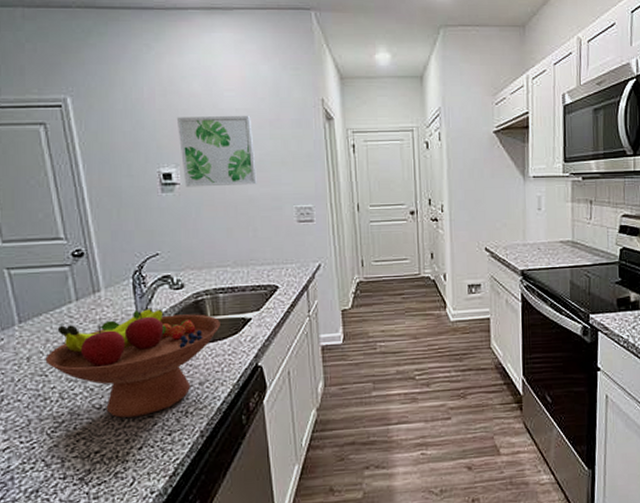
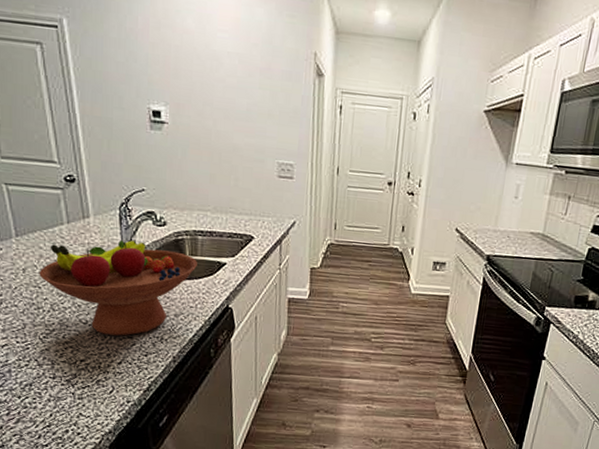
wall art: present [176,115,258,187] -> none [168,53,244,134]

